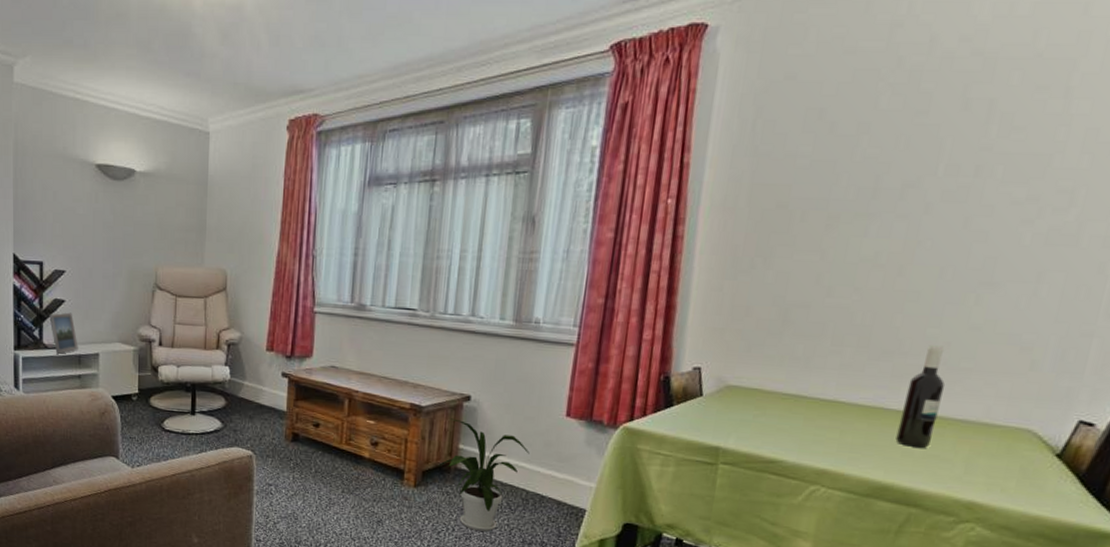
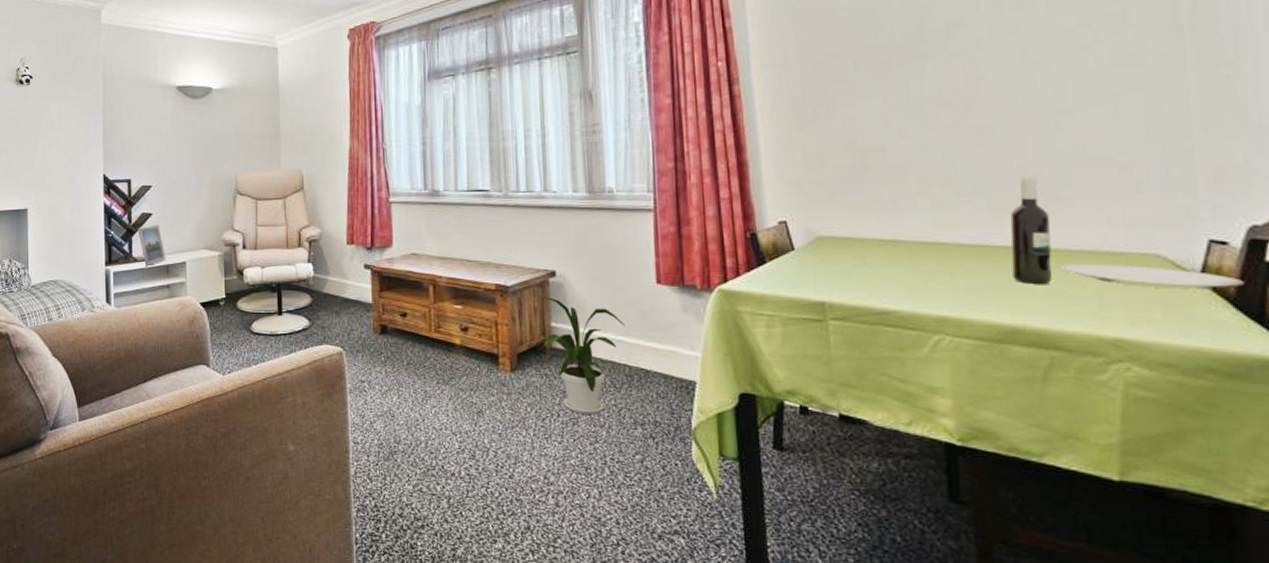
plate: none [940,432,1097,466] -> present [1060,264,1244,289]

